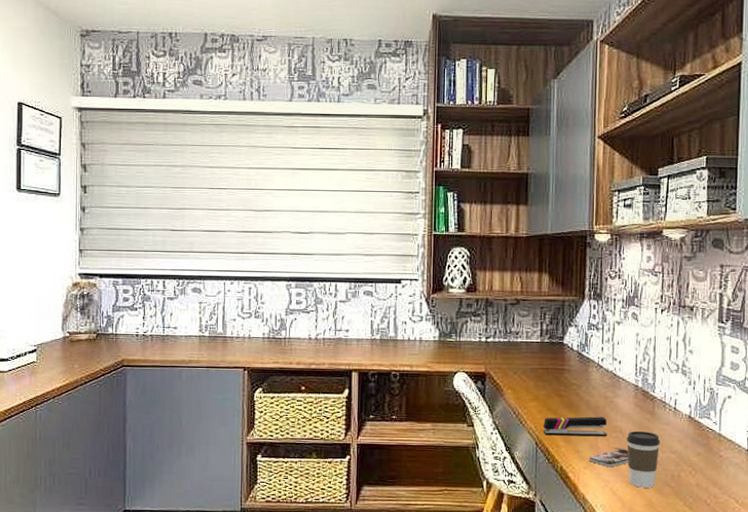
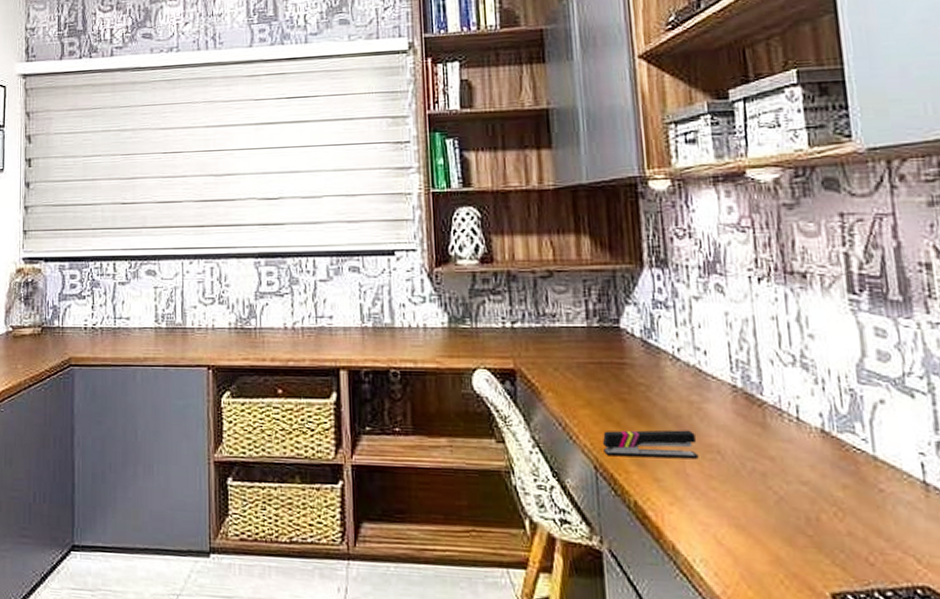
smartphone: present [588,448,629,468] -> none [674,475,737,505]
coffee cup: present [627,431,661,488] -> none [728,451,782,536]

